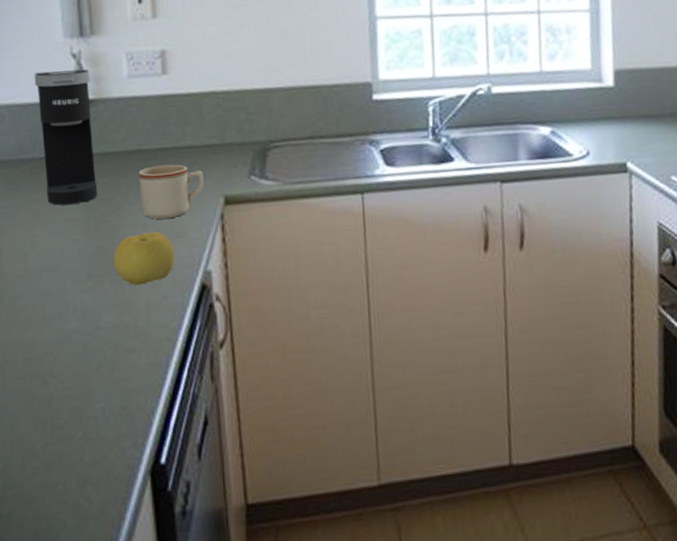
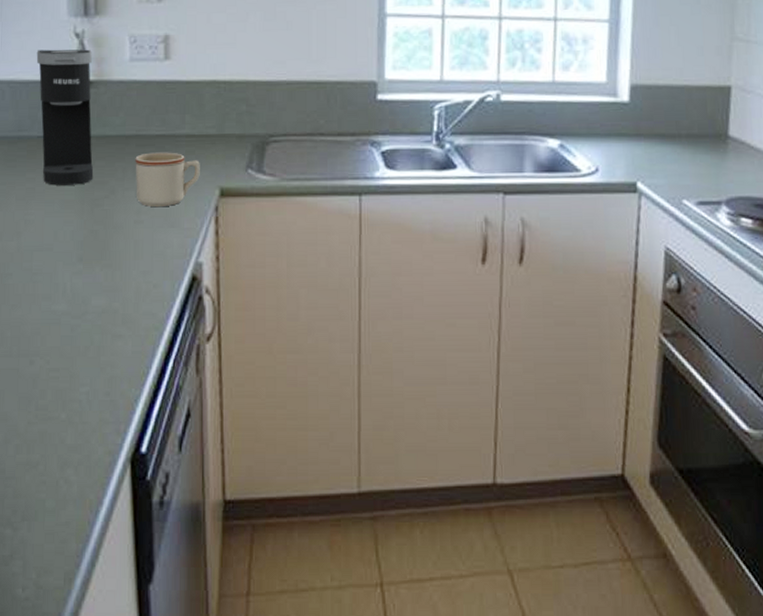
fruit: present [114,232,175,286] -> none [105,219,167,272]

